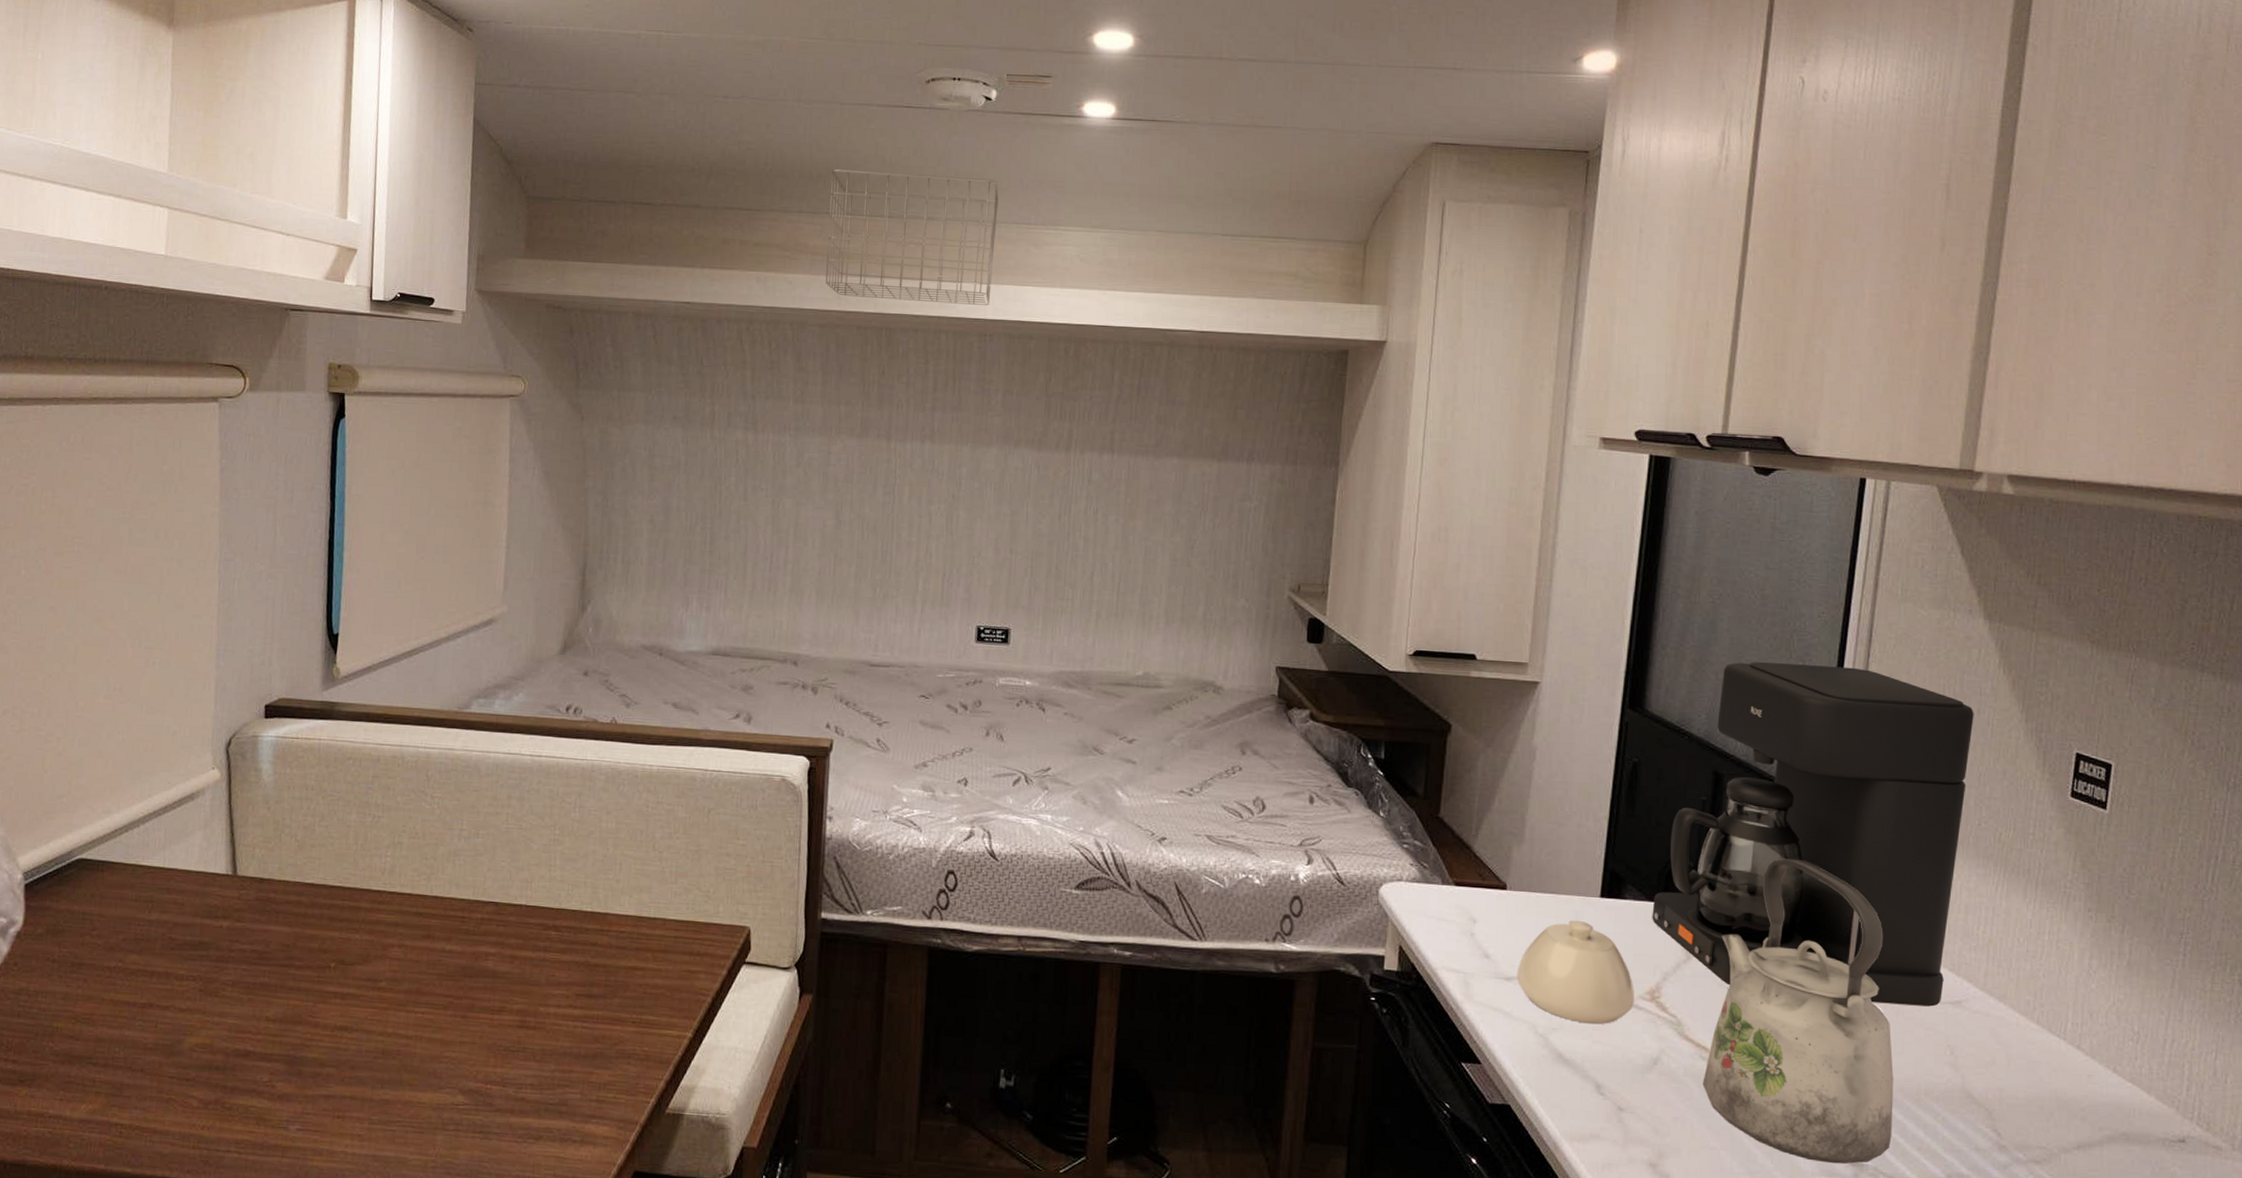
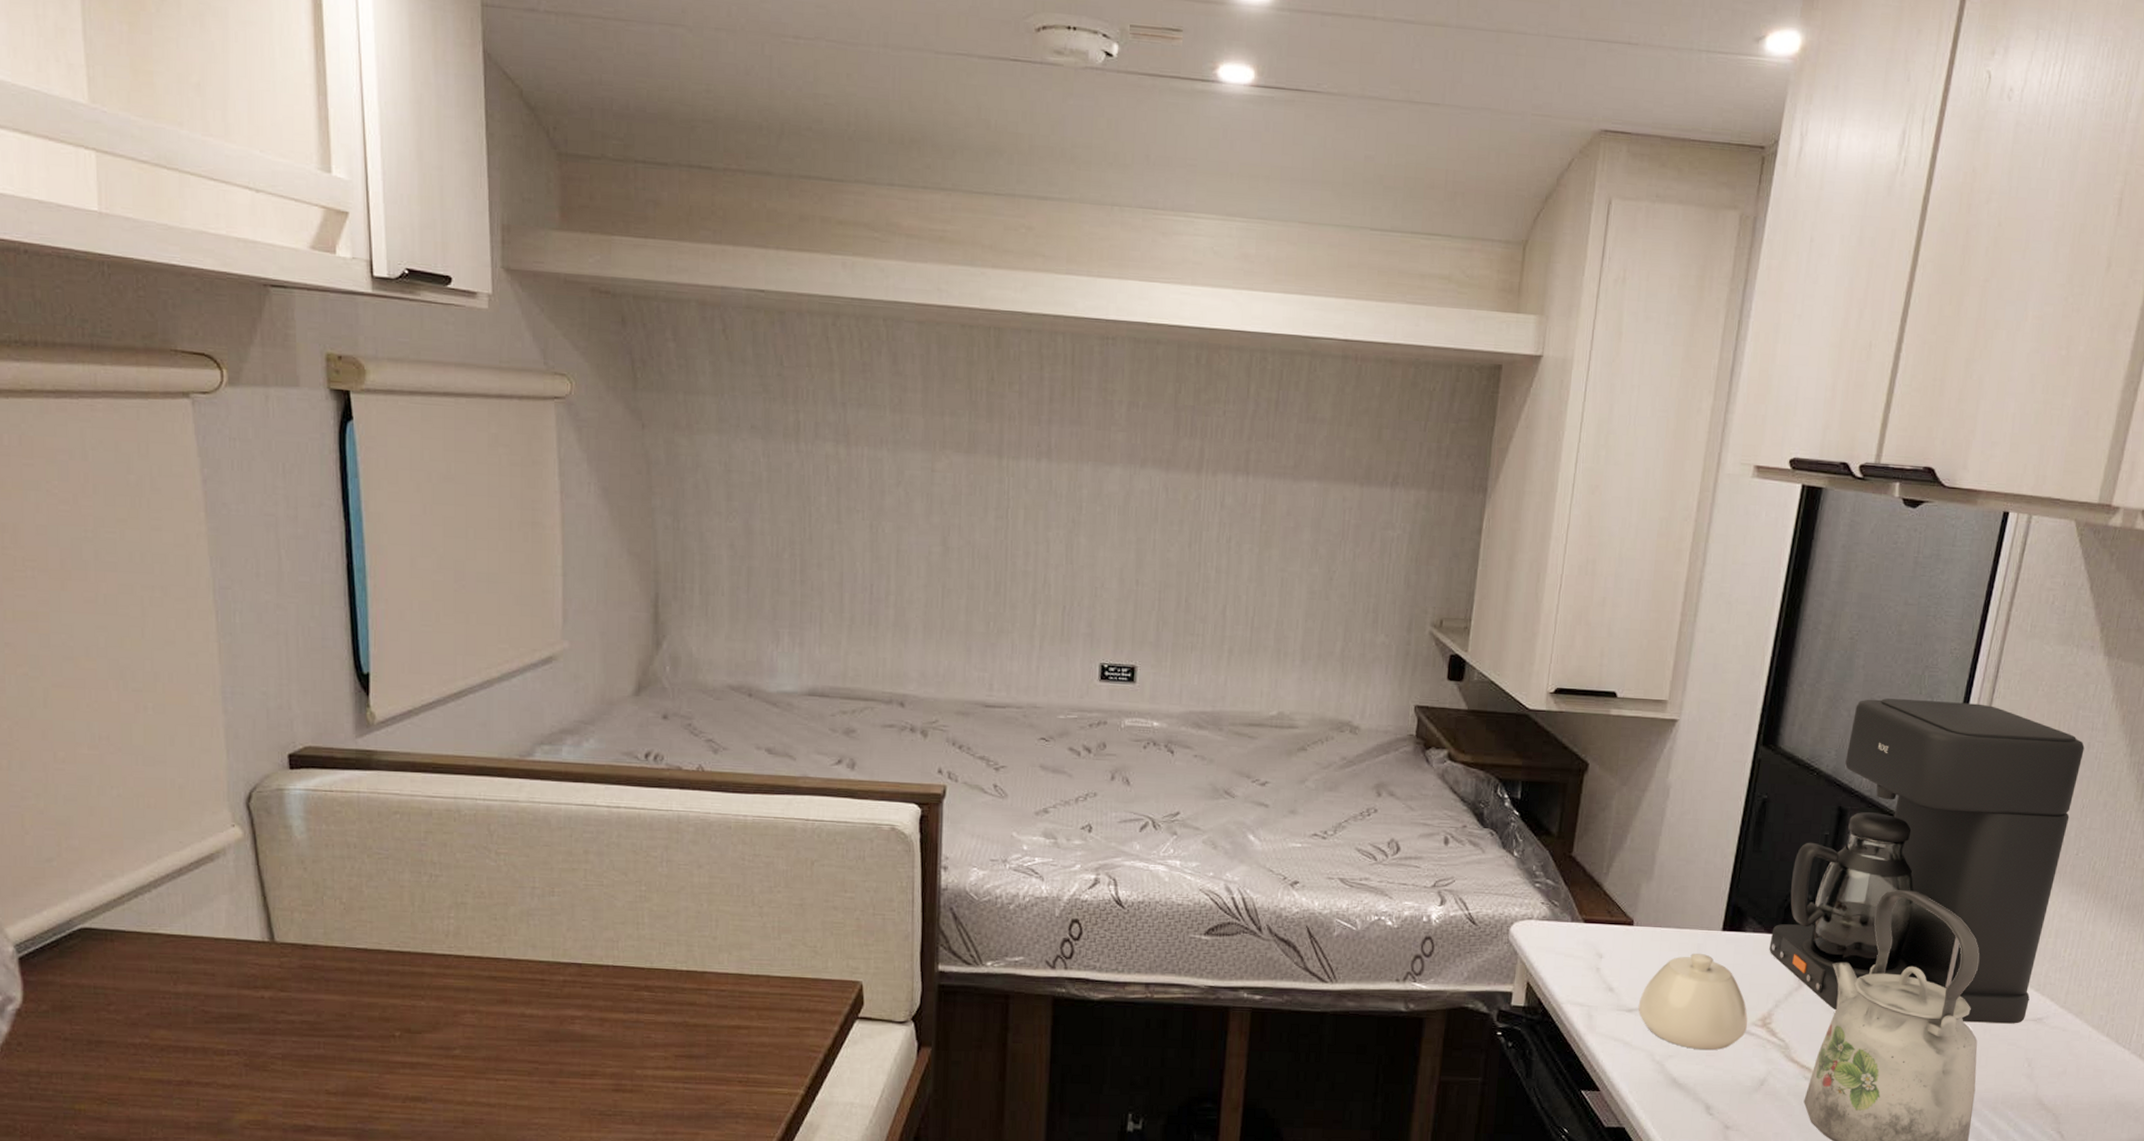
basket: present [825,169,999,305] -> none [923,133,1122,304]

